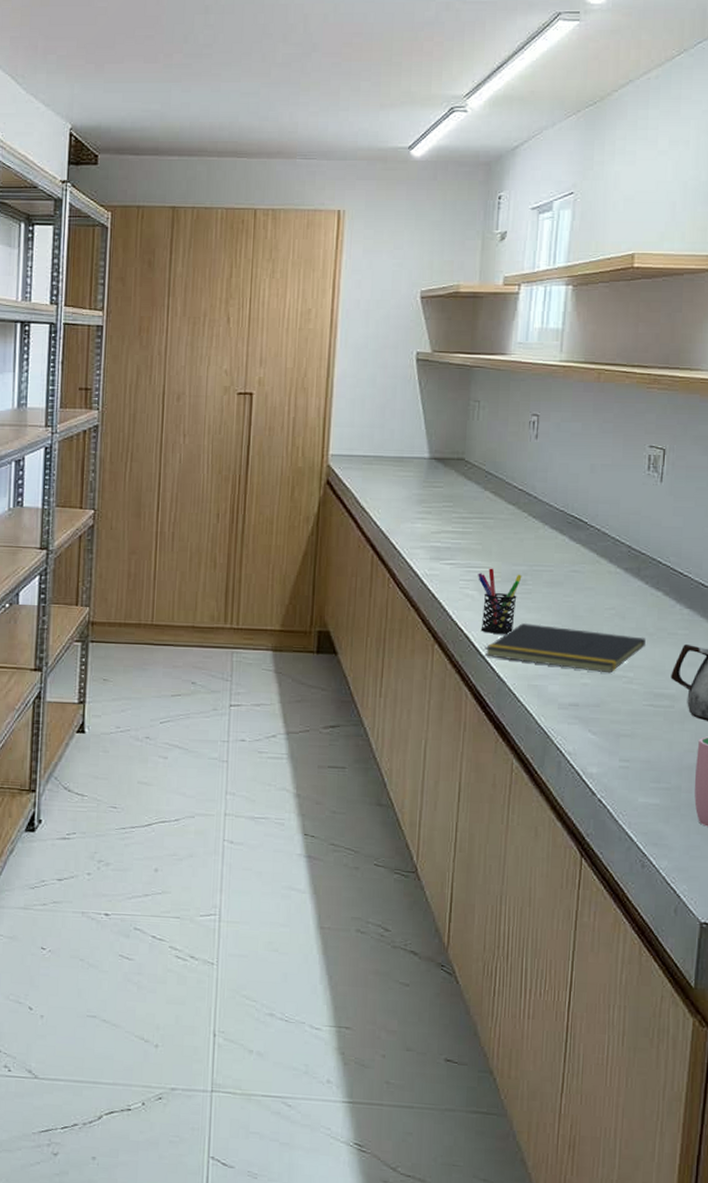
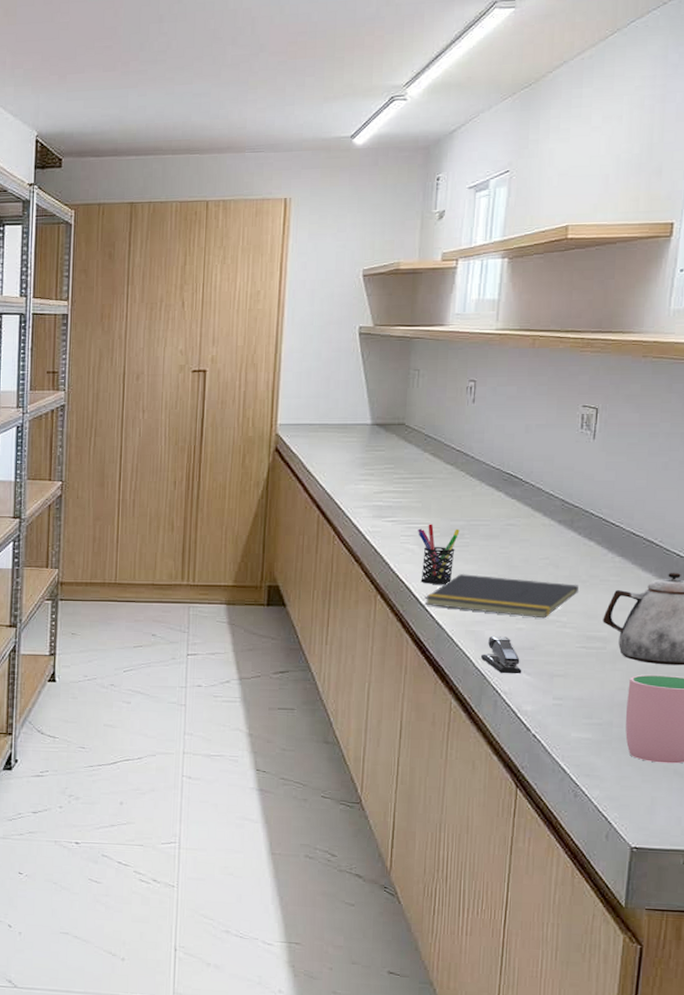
stapler: none [544,692,587,734] -> present [481,636,522,674]

